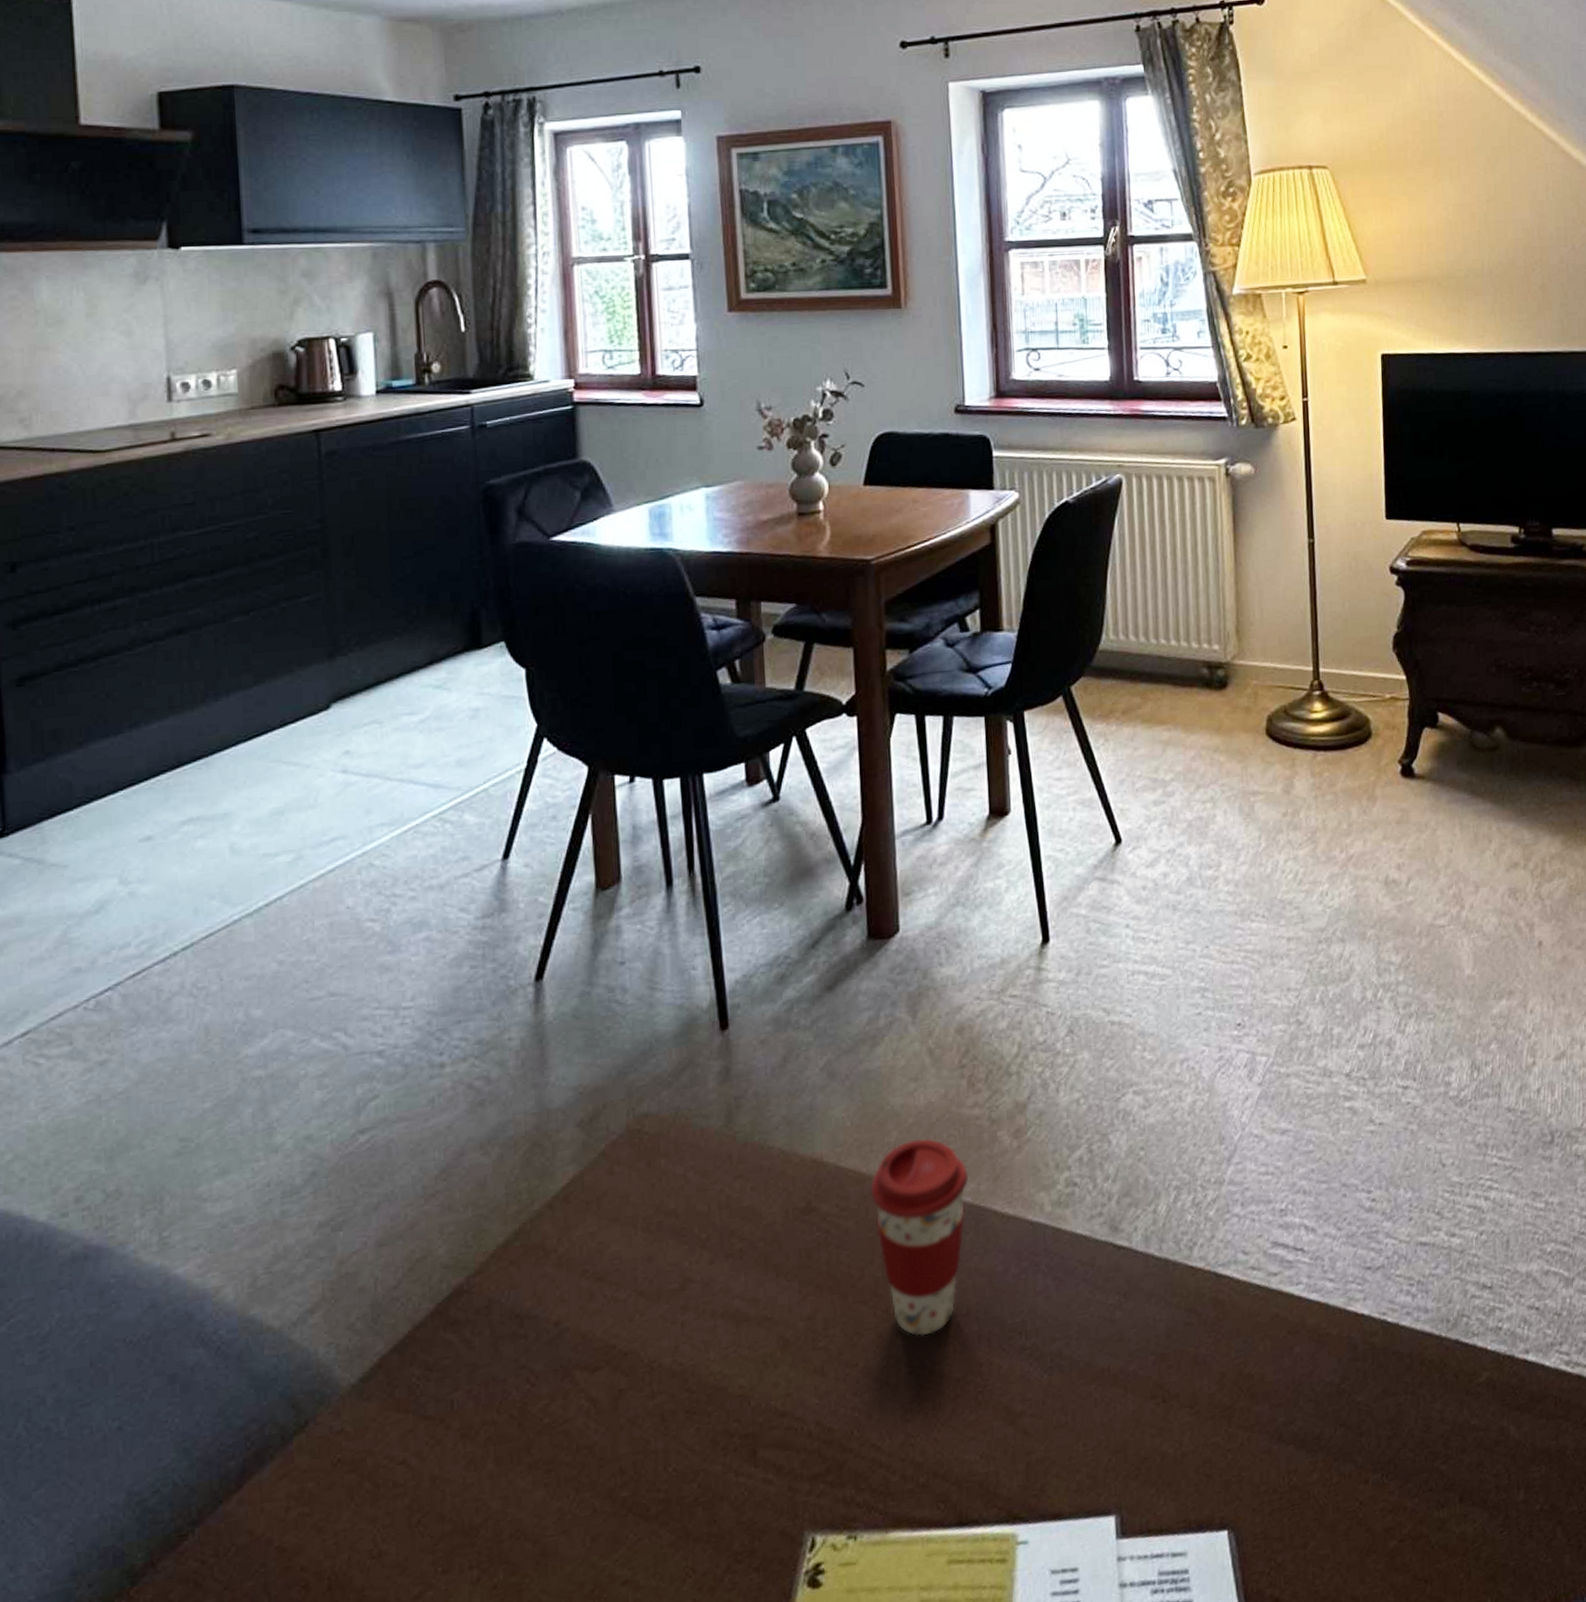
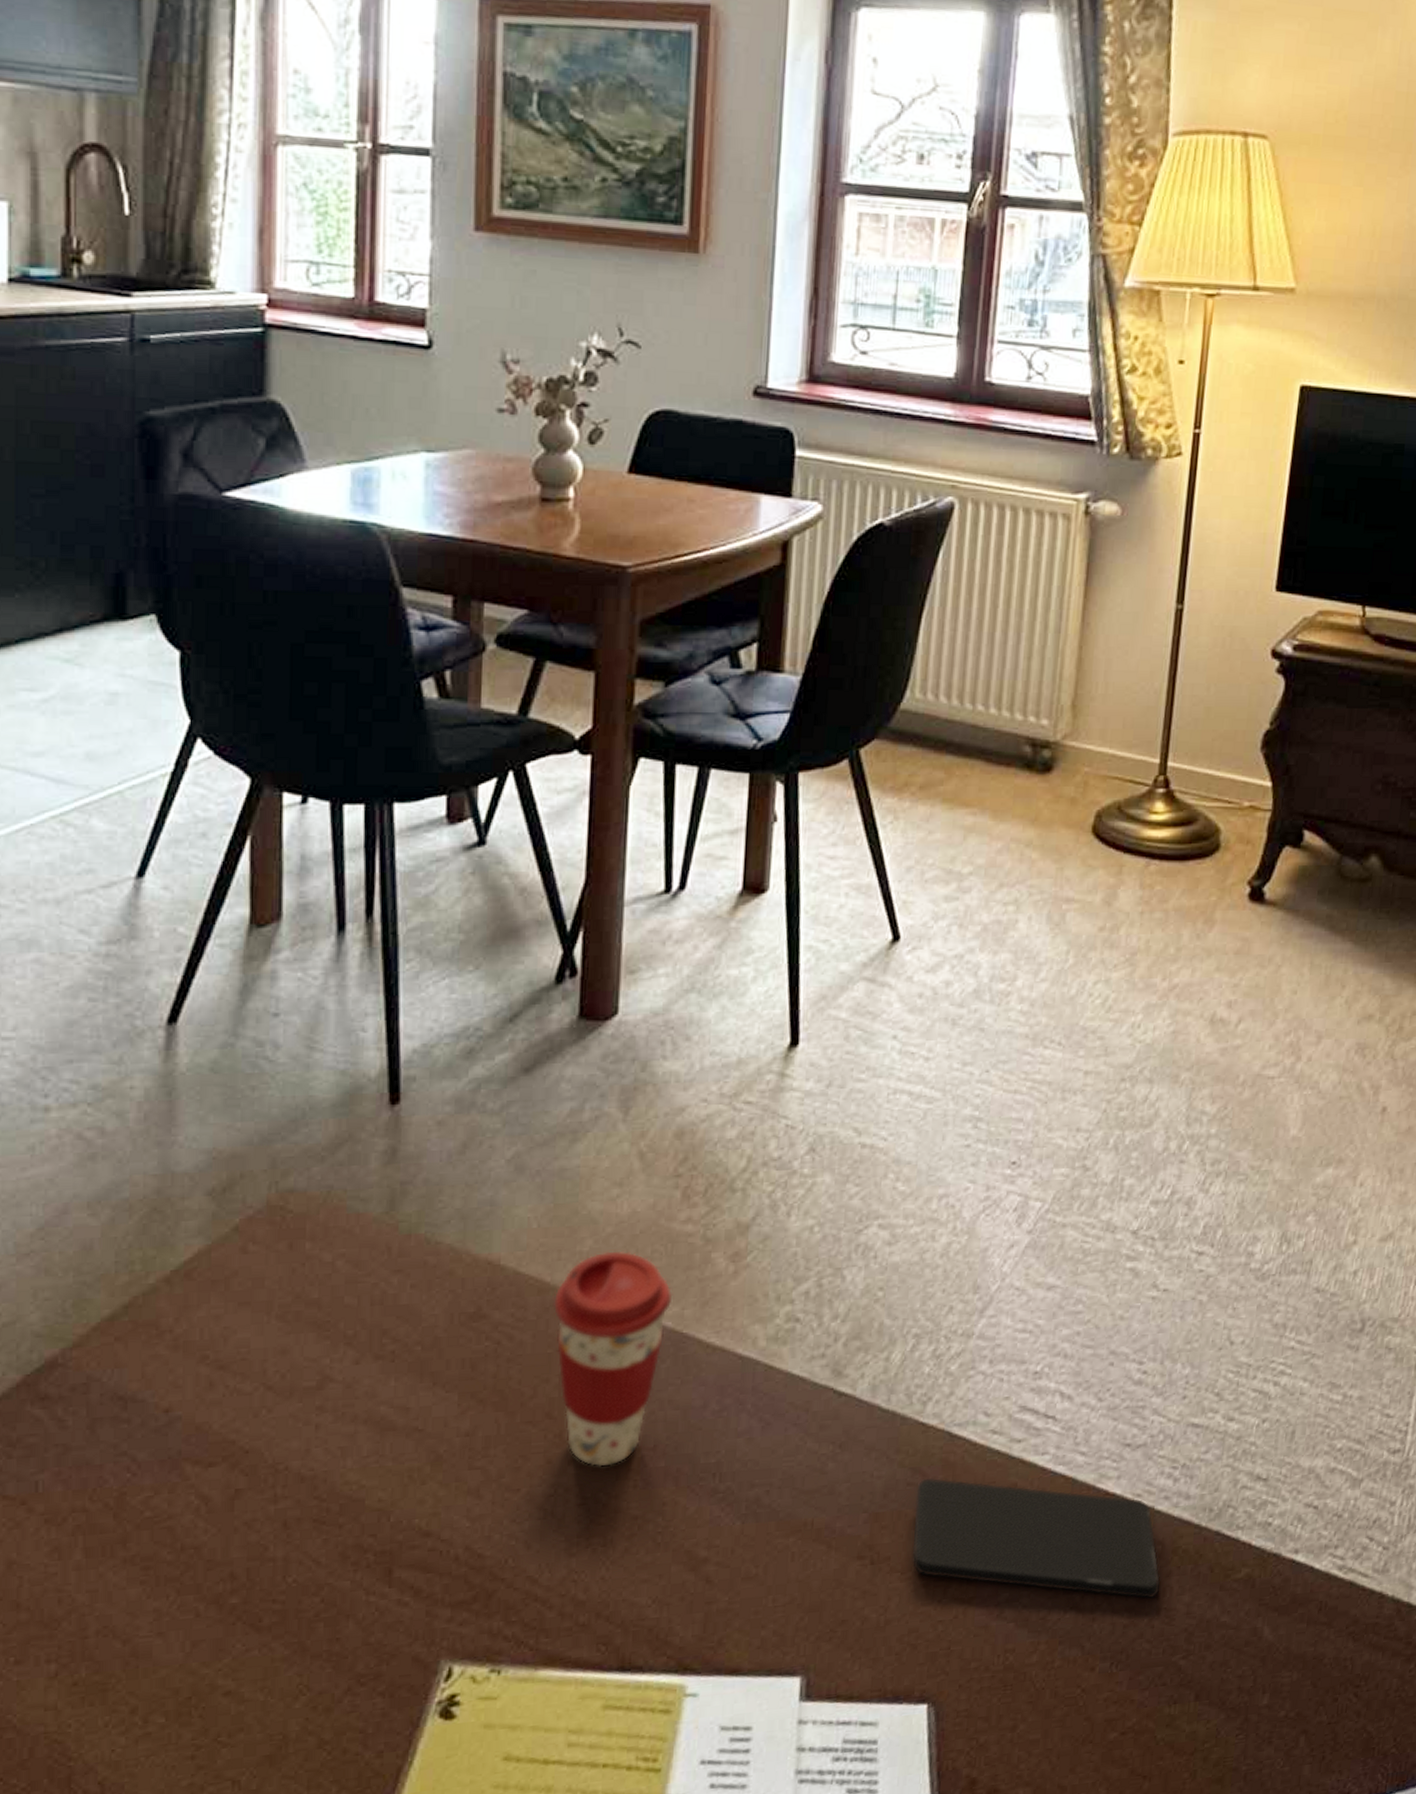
smartphone: none [1193,1316,1415,1410] -> present [912,1477,1160,1599]

